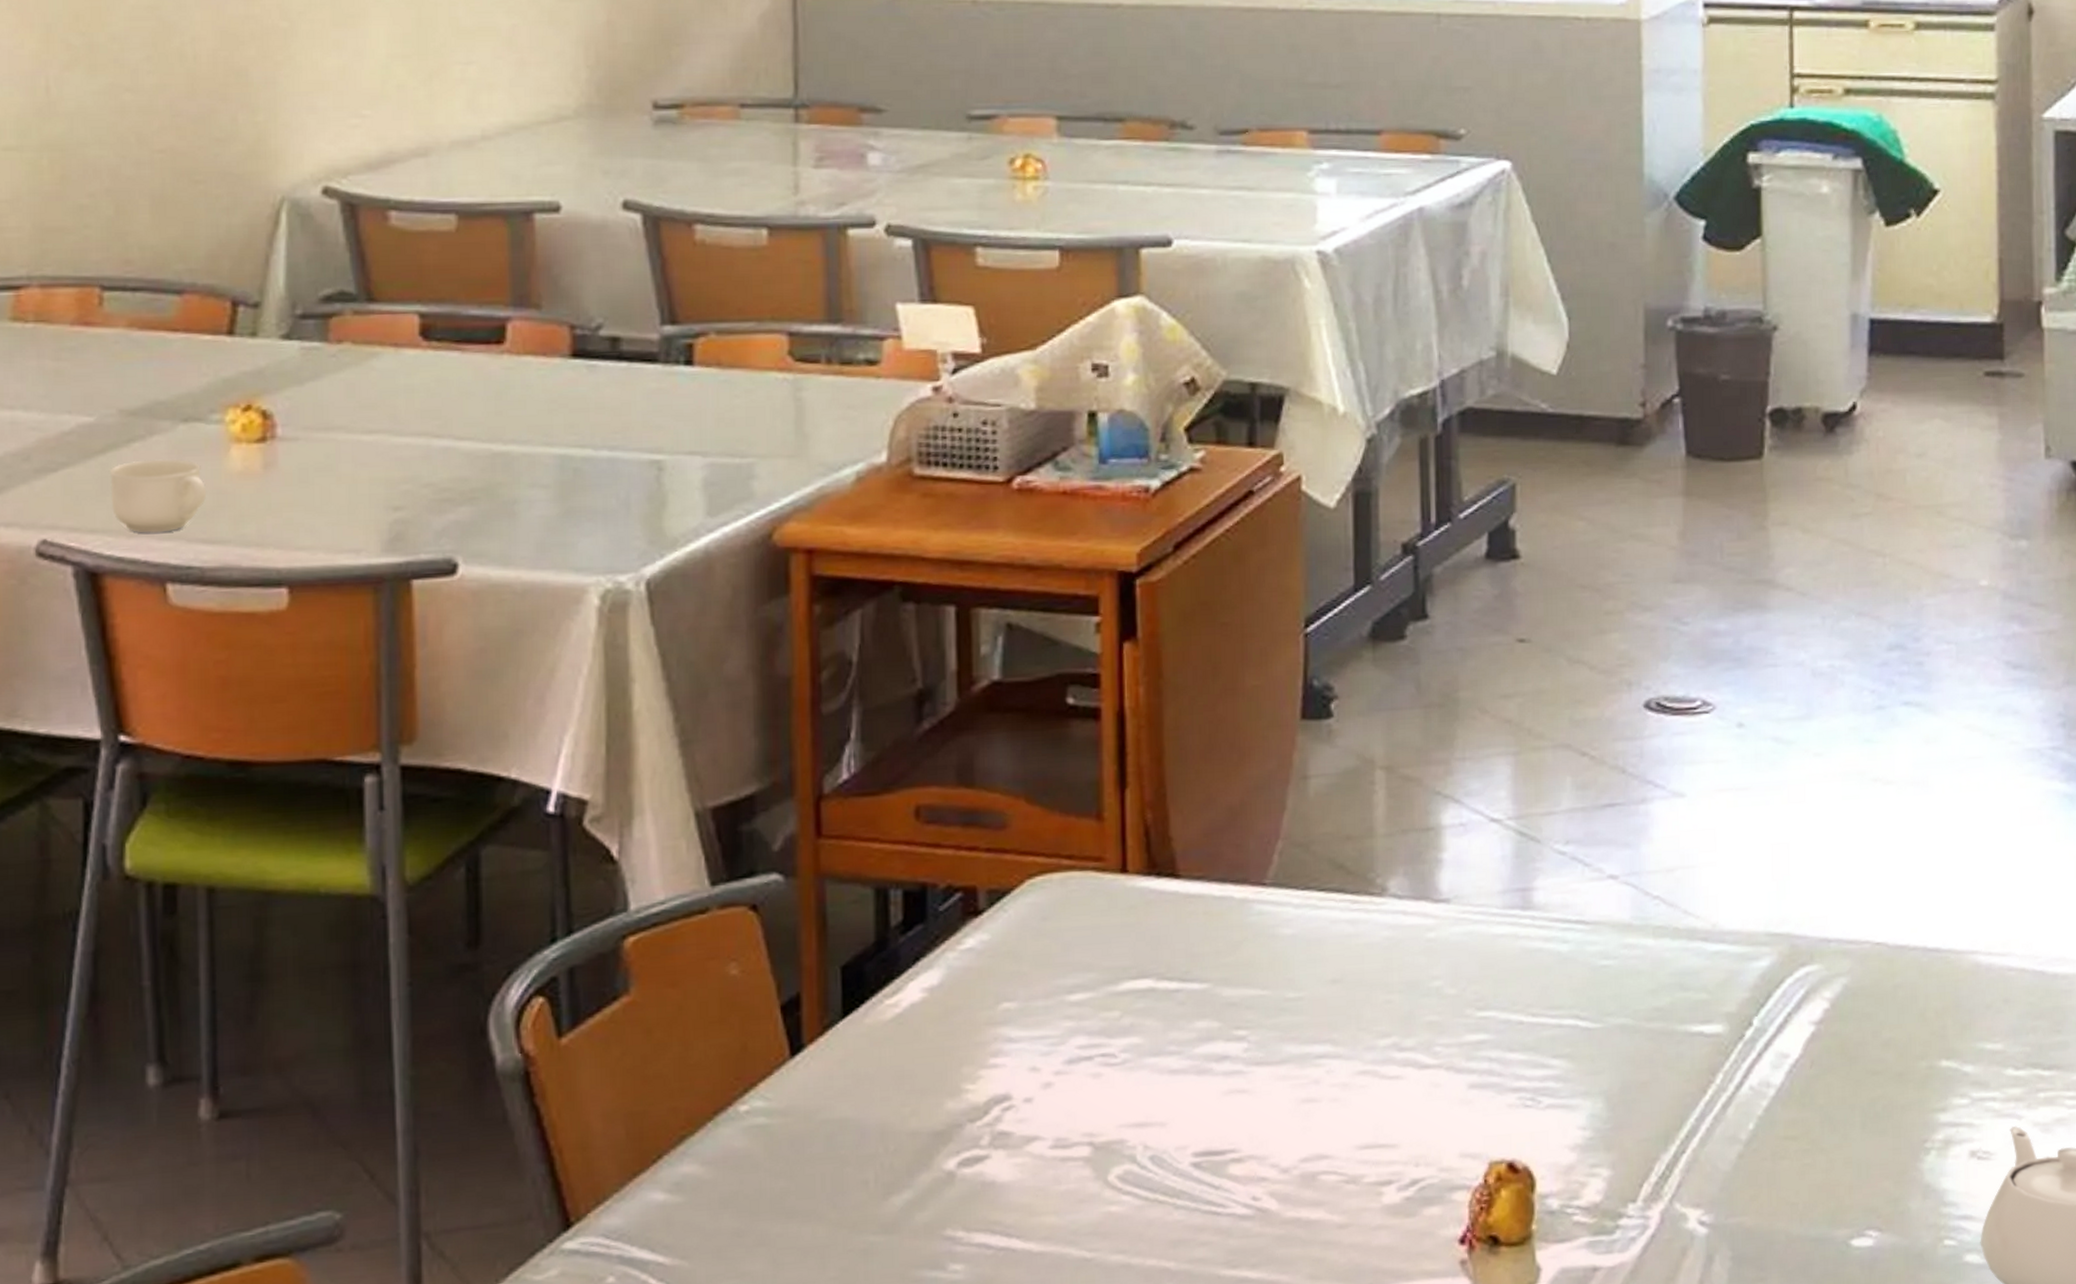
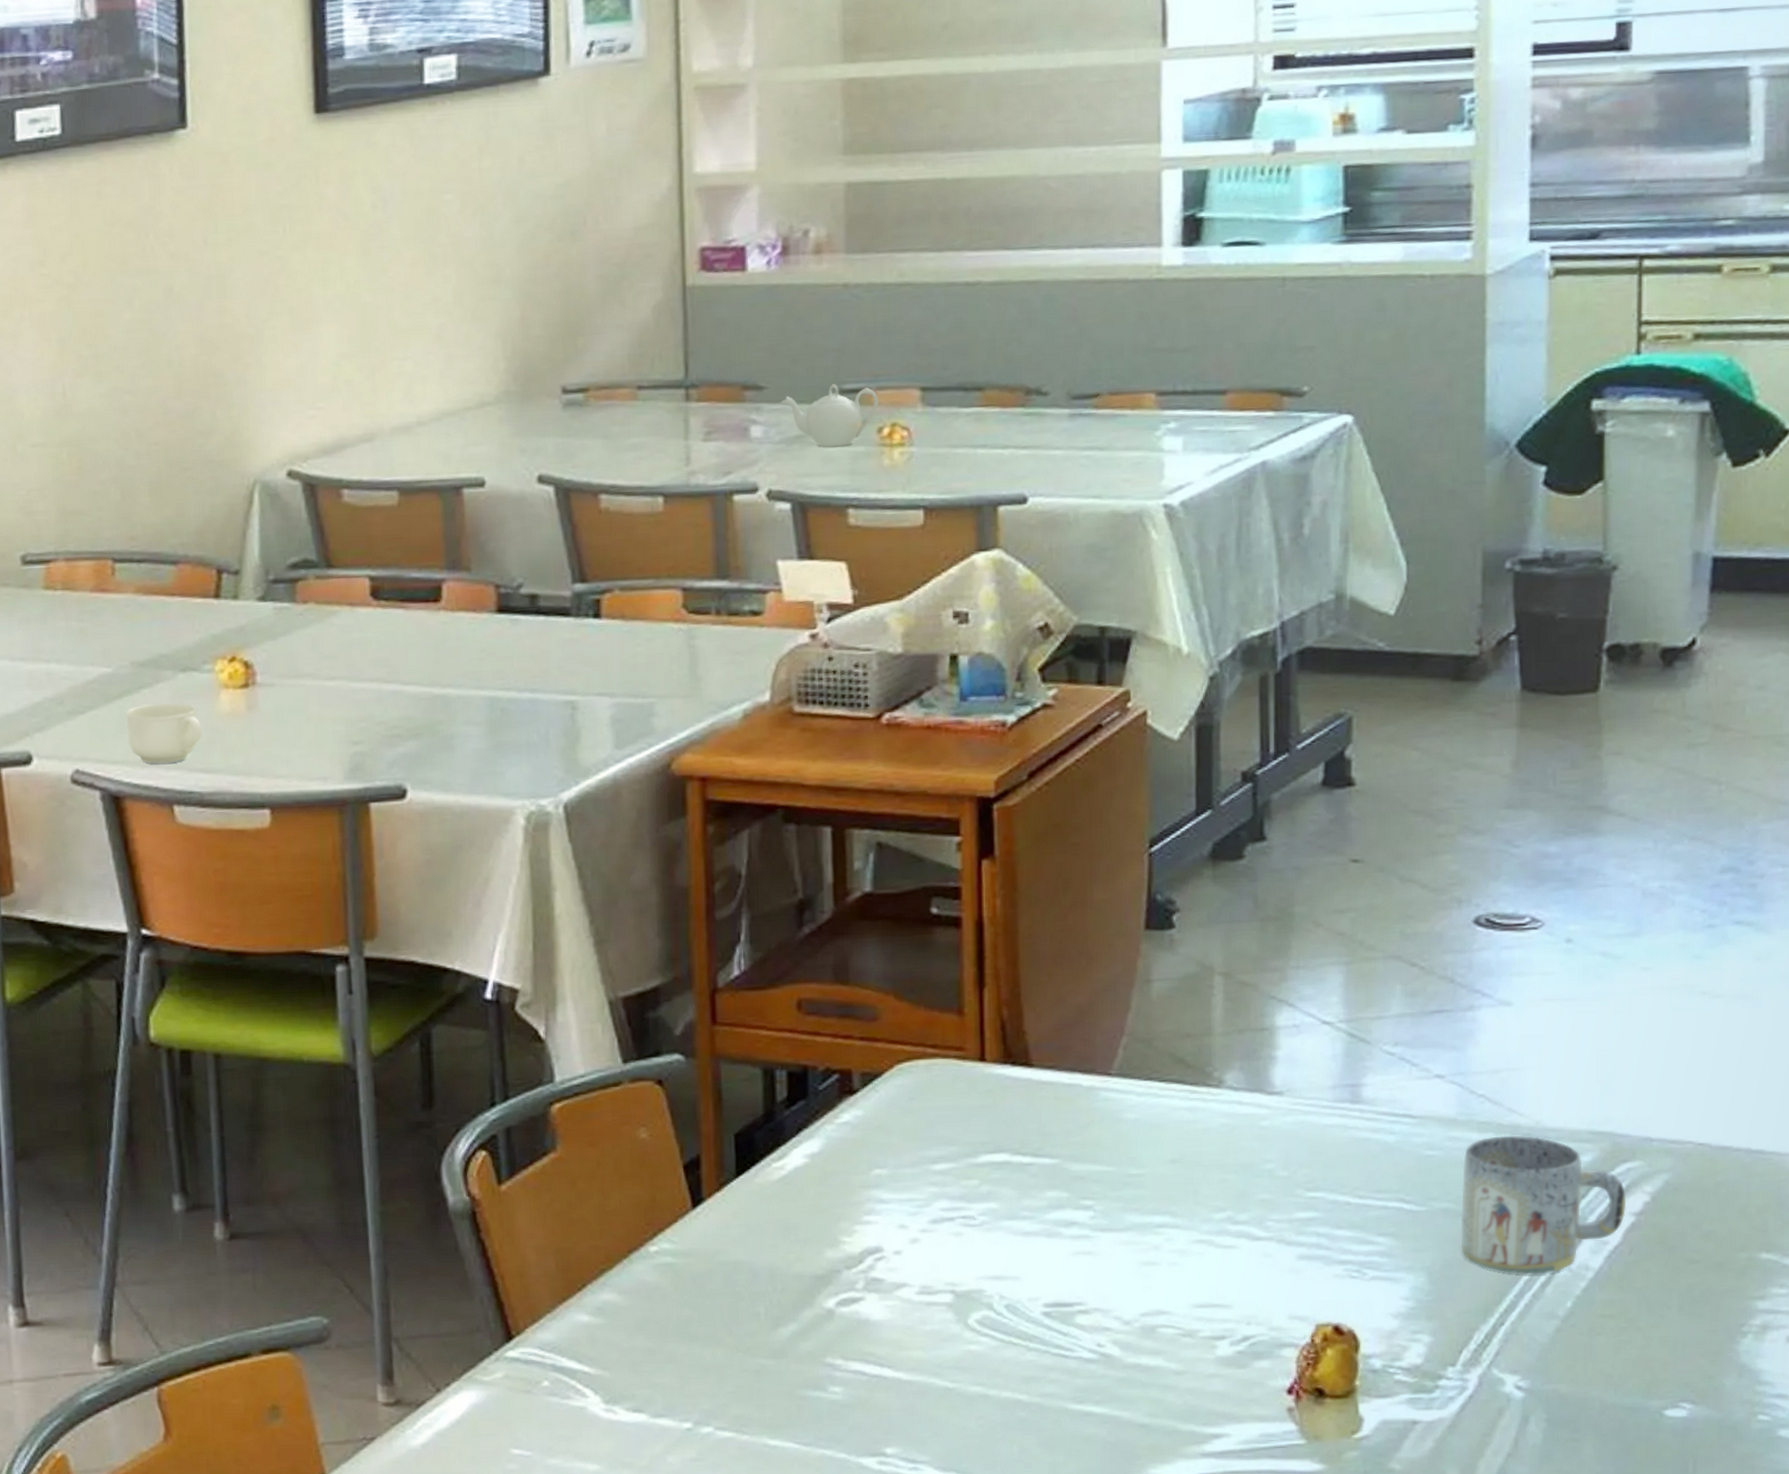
teapot: none [901,109,1010,179] -> present [780,384,878,447]
mug: none [1638,939,1807,1095] -> present [1460,1135,1627,1275]

